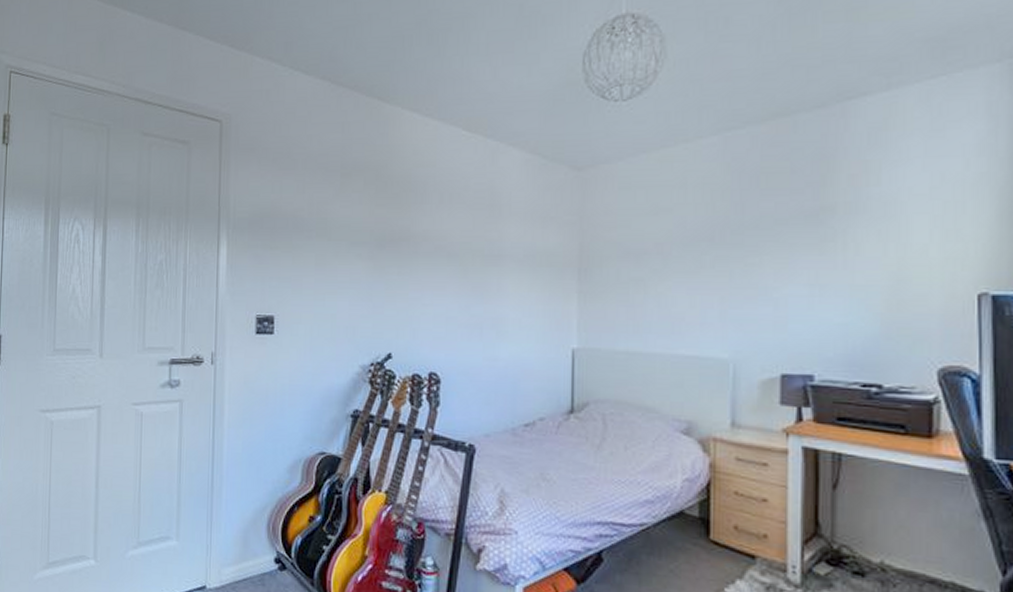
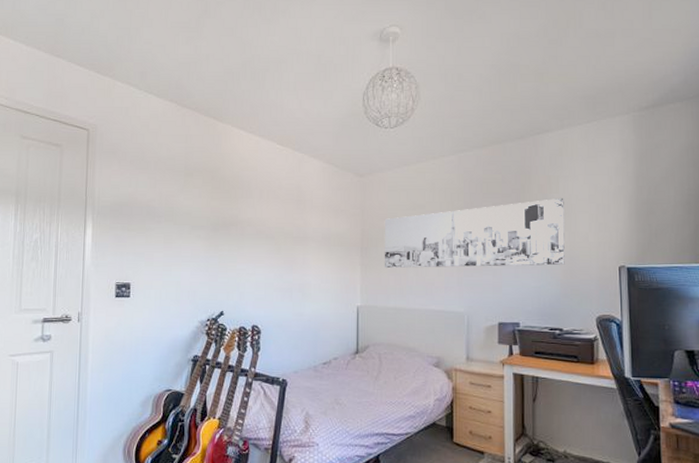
wall art: none [611,192,890,297] -> present [384,197,565,269]

